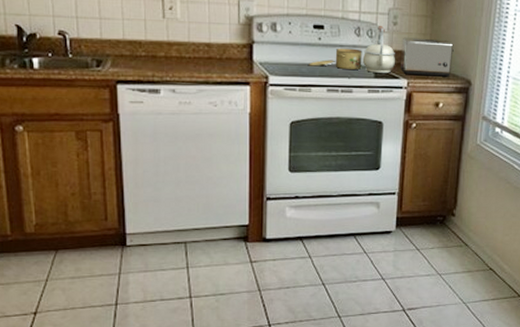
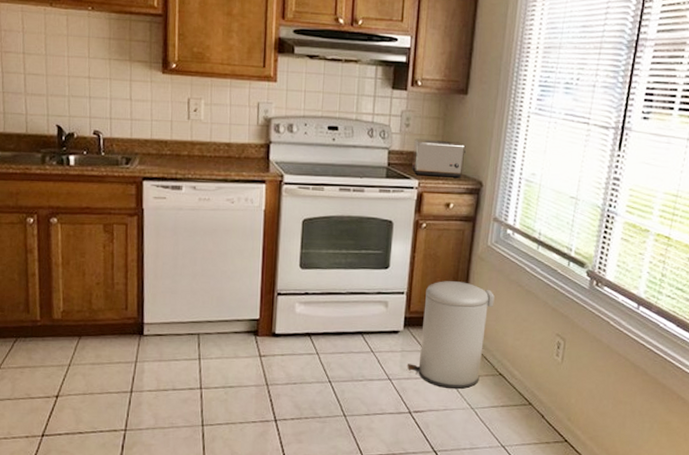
cooking pot: present [309,48,362,70] -> none [322,148,375,170]
kettle: present [362,25,396,73] -> none [374,126,408,174]
pedal bin: none [399,180,484,285] -> present [406,281,495,389]

